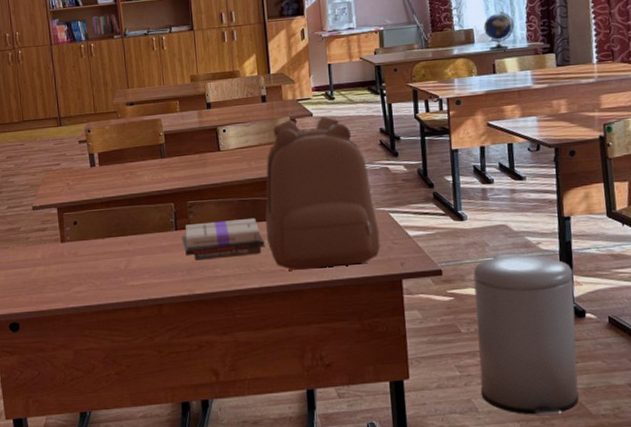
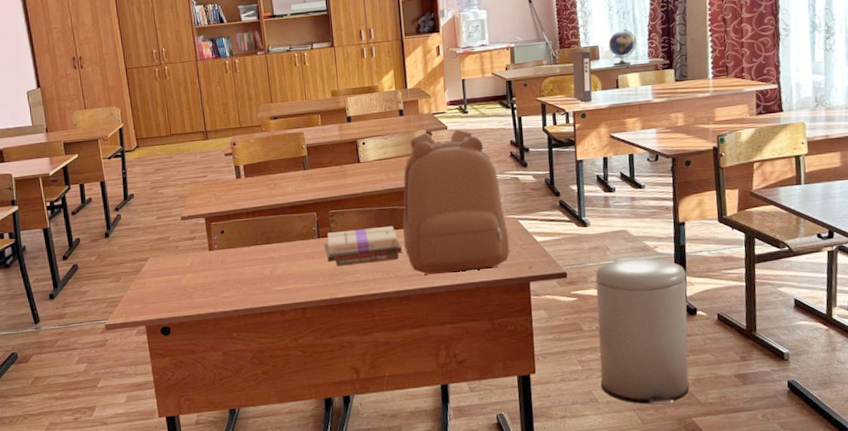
binder: none [445,32,468,88] -> present [572,49,593,102]

